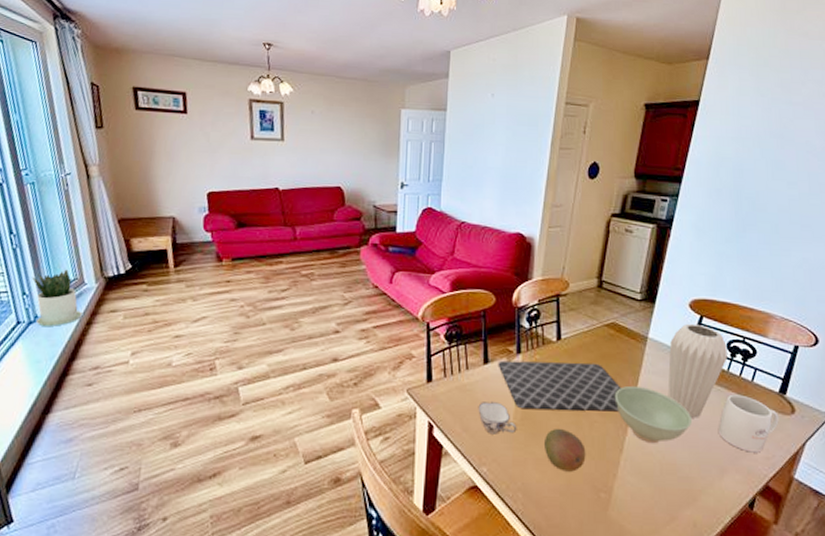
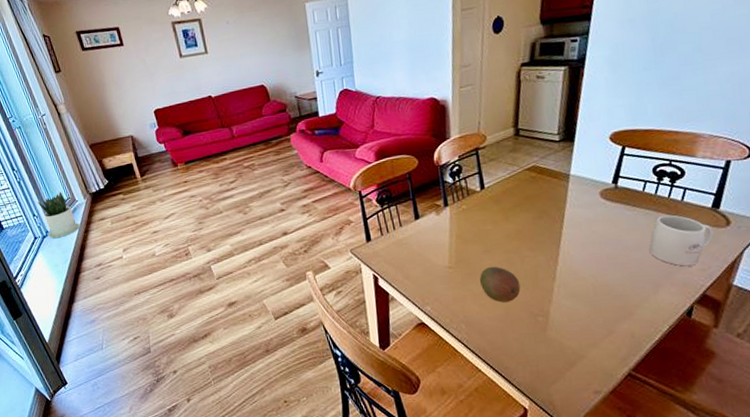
teacup: present [478,400,517,434] -> none [415,250,453,279]
placemat: present [498,360,621,412] -> none [428,205,548,254]
bowl: present [614,385,693,444] -> none [542,220,623,270]
vase: present [667,323,728,418] -> none [593,154,654,242]

